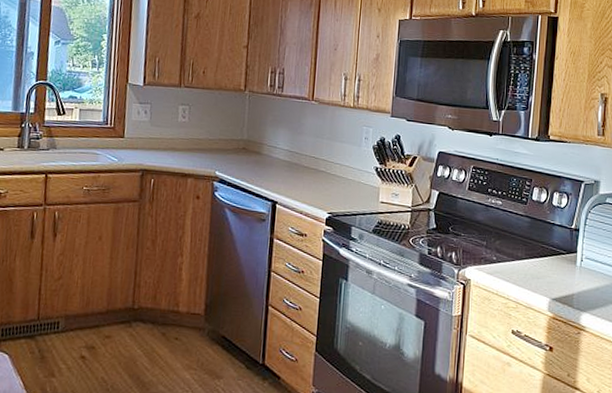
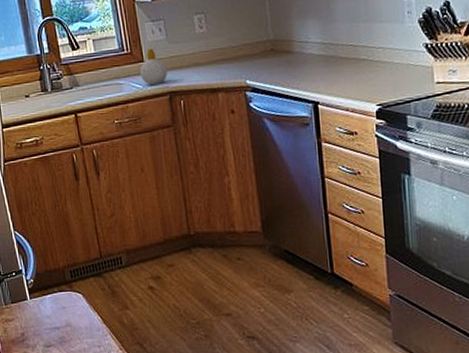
soap bottle: none [118,127,145,161] -> present [139,48,168,86]

